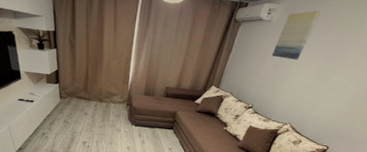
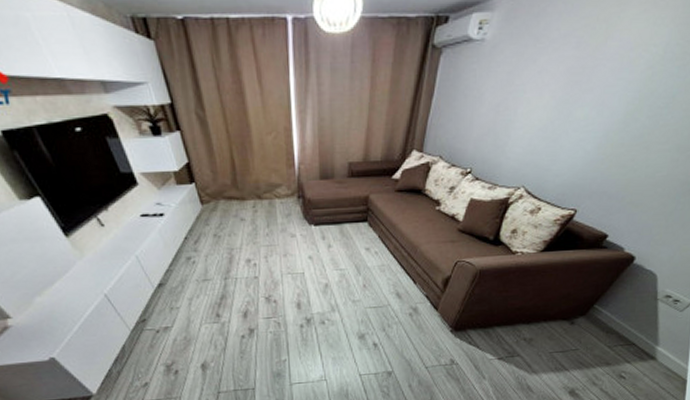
wall art: present [271,11,321,60] -> none [490,14,552,95]

